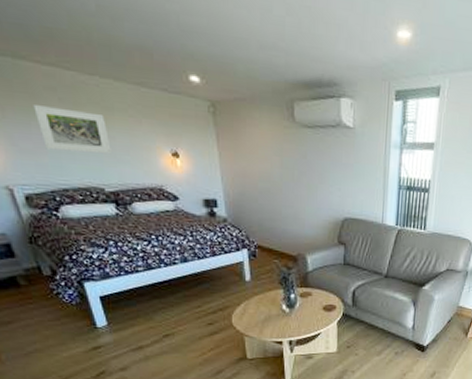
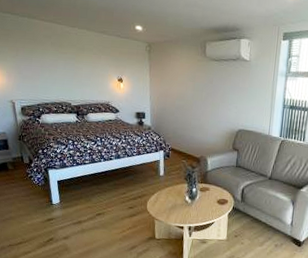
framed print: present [33,105,112,154] -> none [35,47,79,79]

